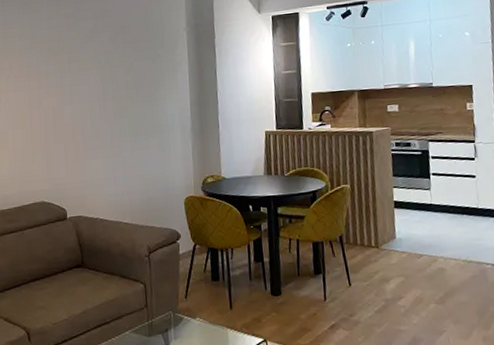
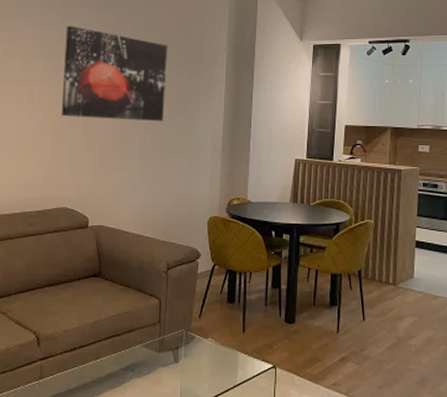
wall art: none [26,21,131,112] -> present [61,25,167,122]

